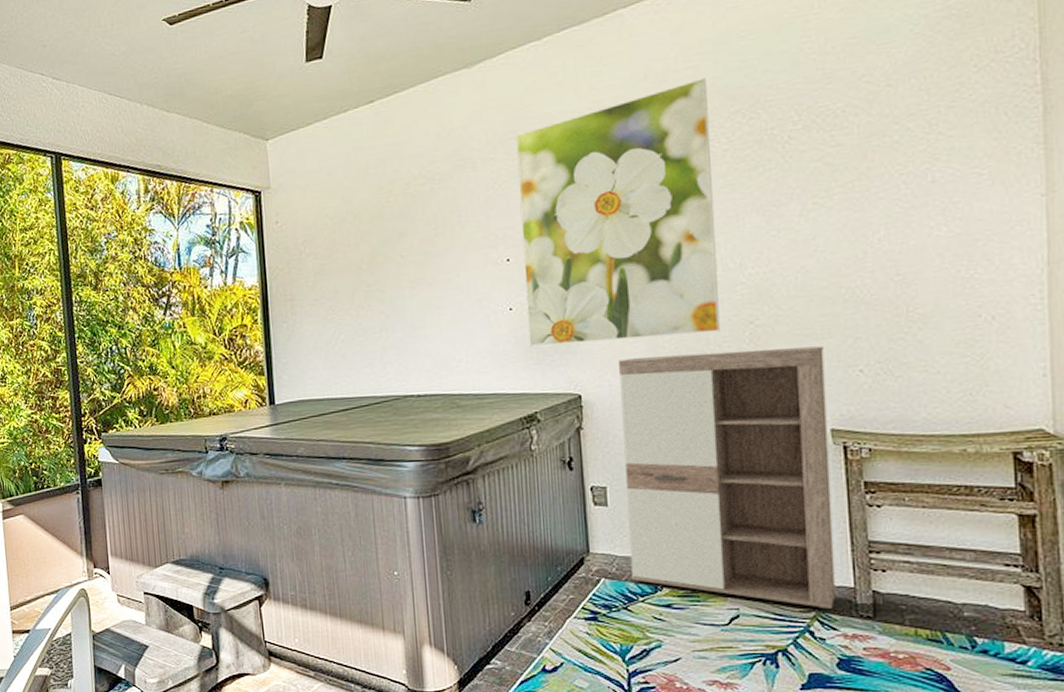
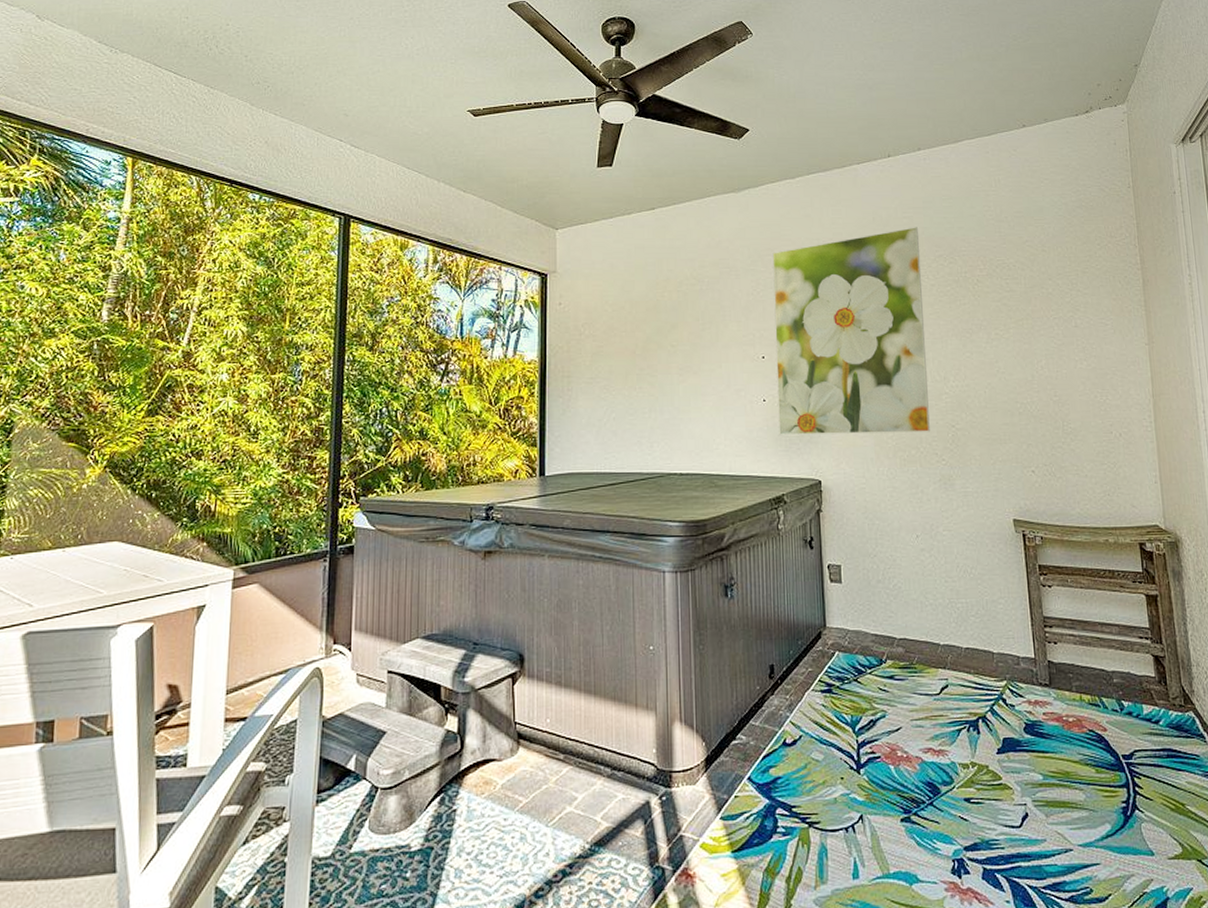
cabinet: present [619,346,838,610] -> none [852,449,1022,679]

